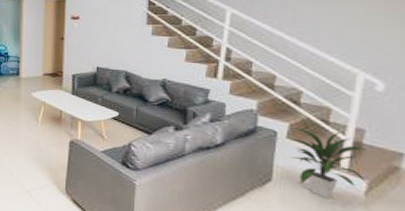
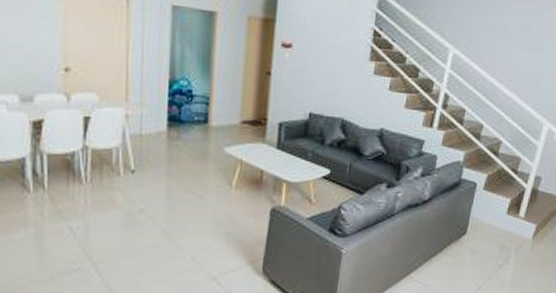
indoor plant: present [289,128,367,199] -> none [485,179,540,245]

